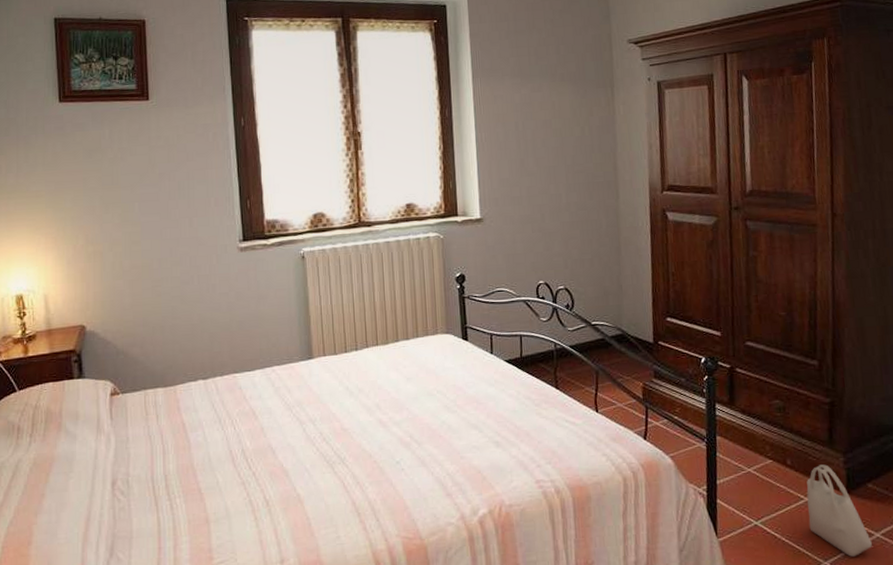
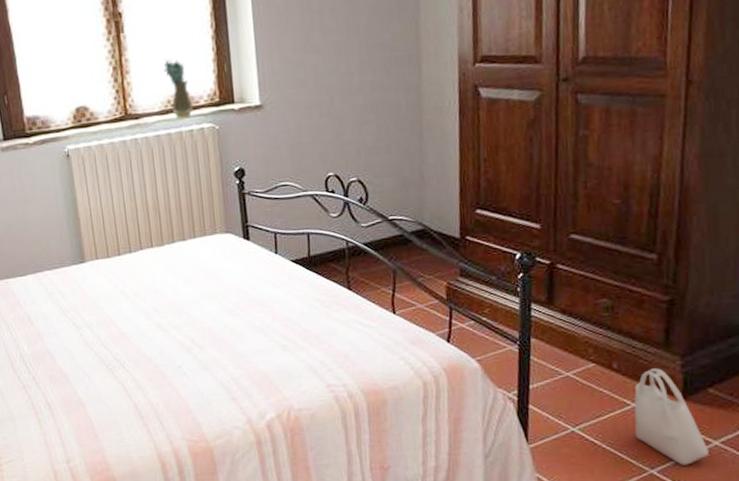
vase: none [396,175,421,228] -> present [163,59,193,120]

